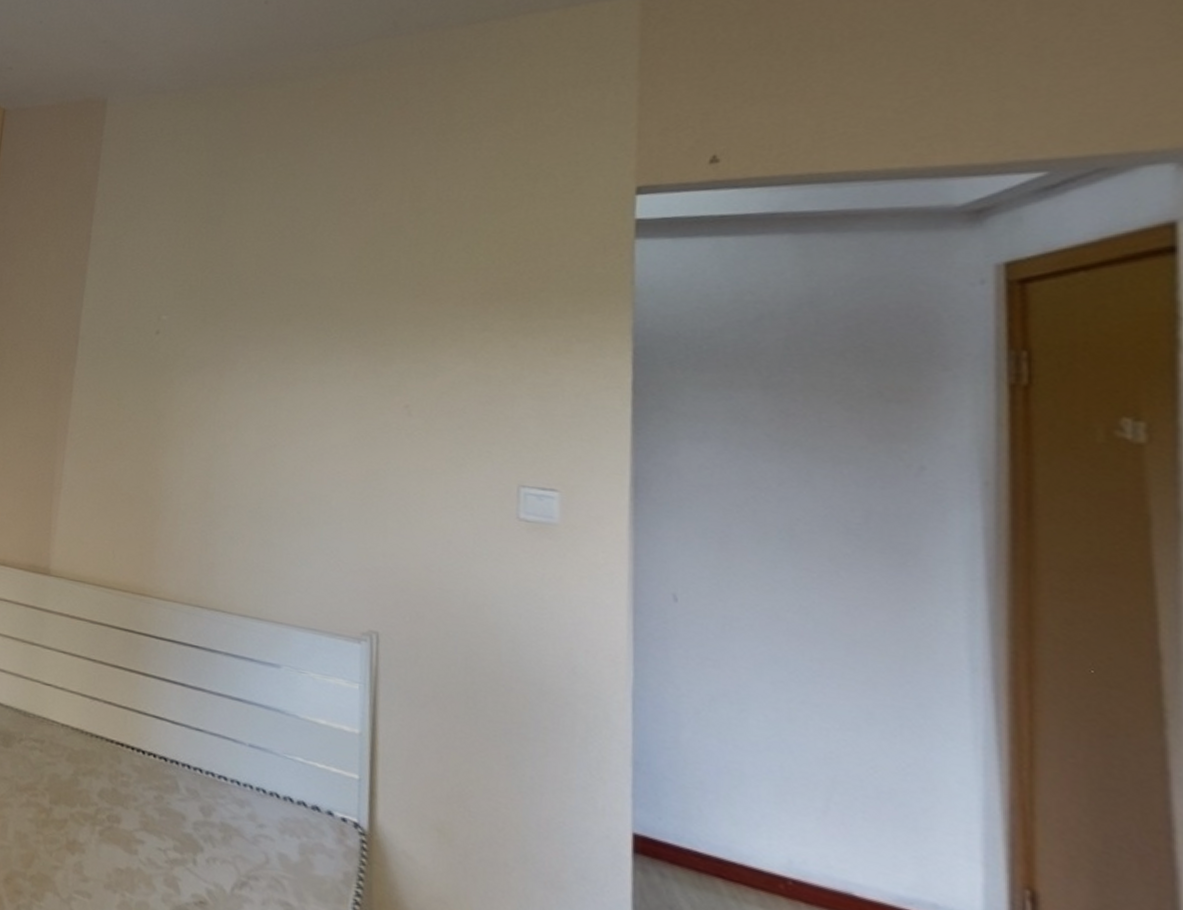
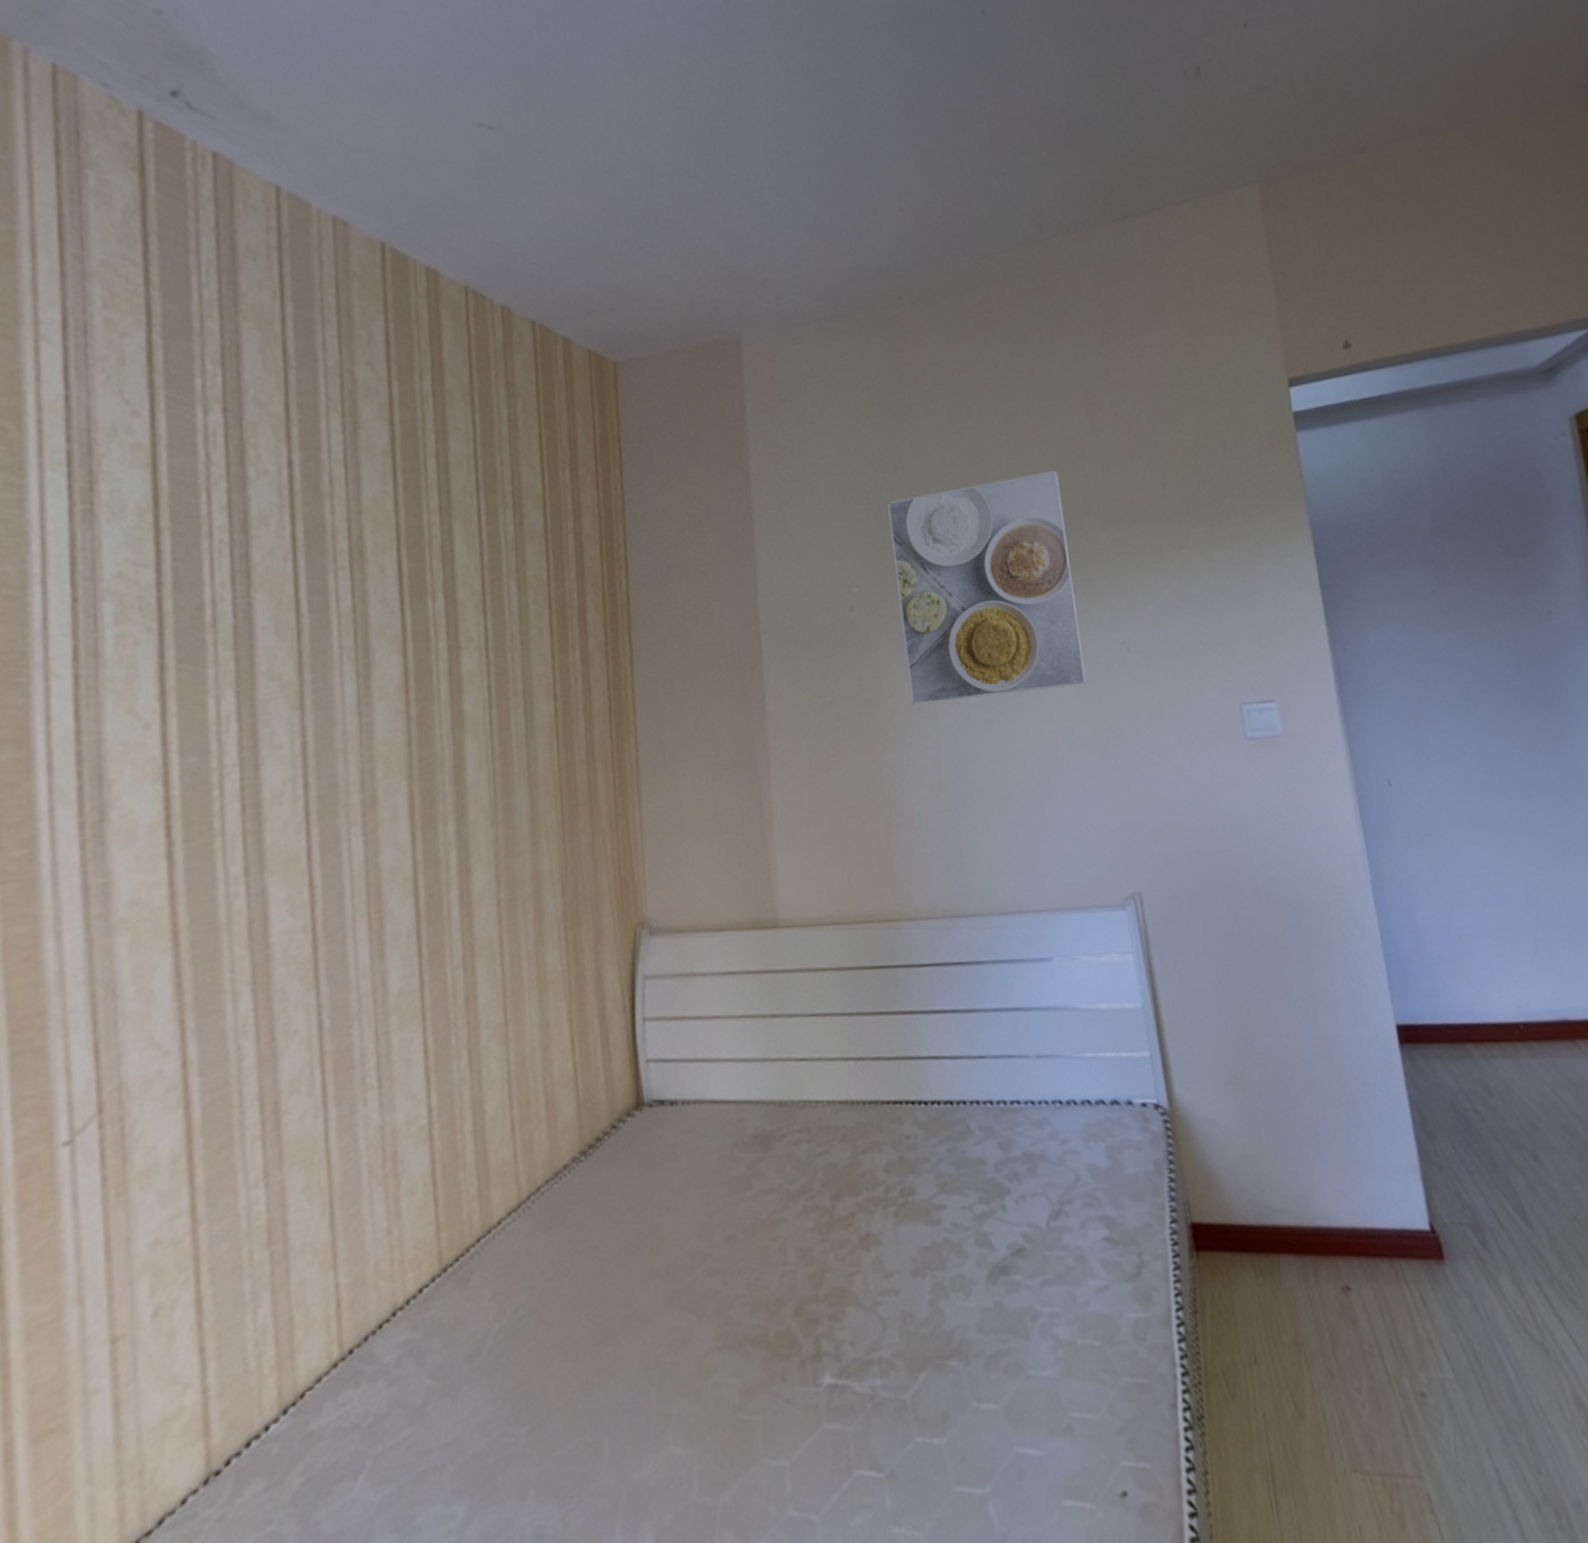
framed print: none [195,242,370,436] -> present [887,470,1087,705]

